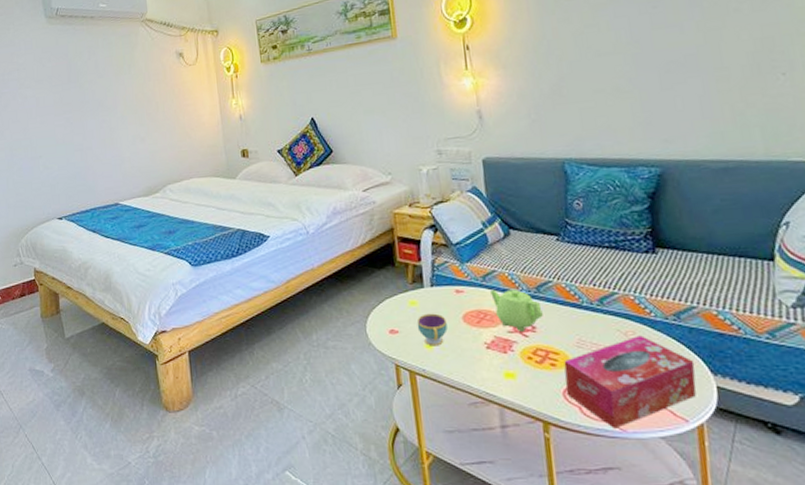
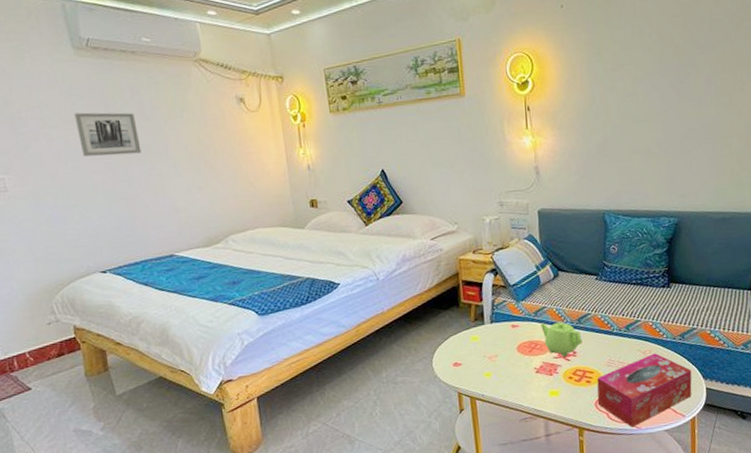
wall art: none [44,71,95,113] -> present [74,112,142,157]
teacup: present [416,313,448,346] -> none [477,346,504,375]

